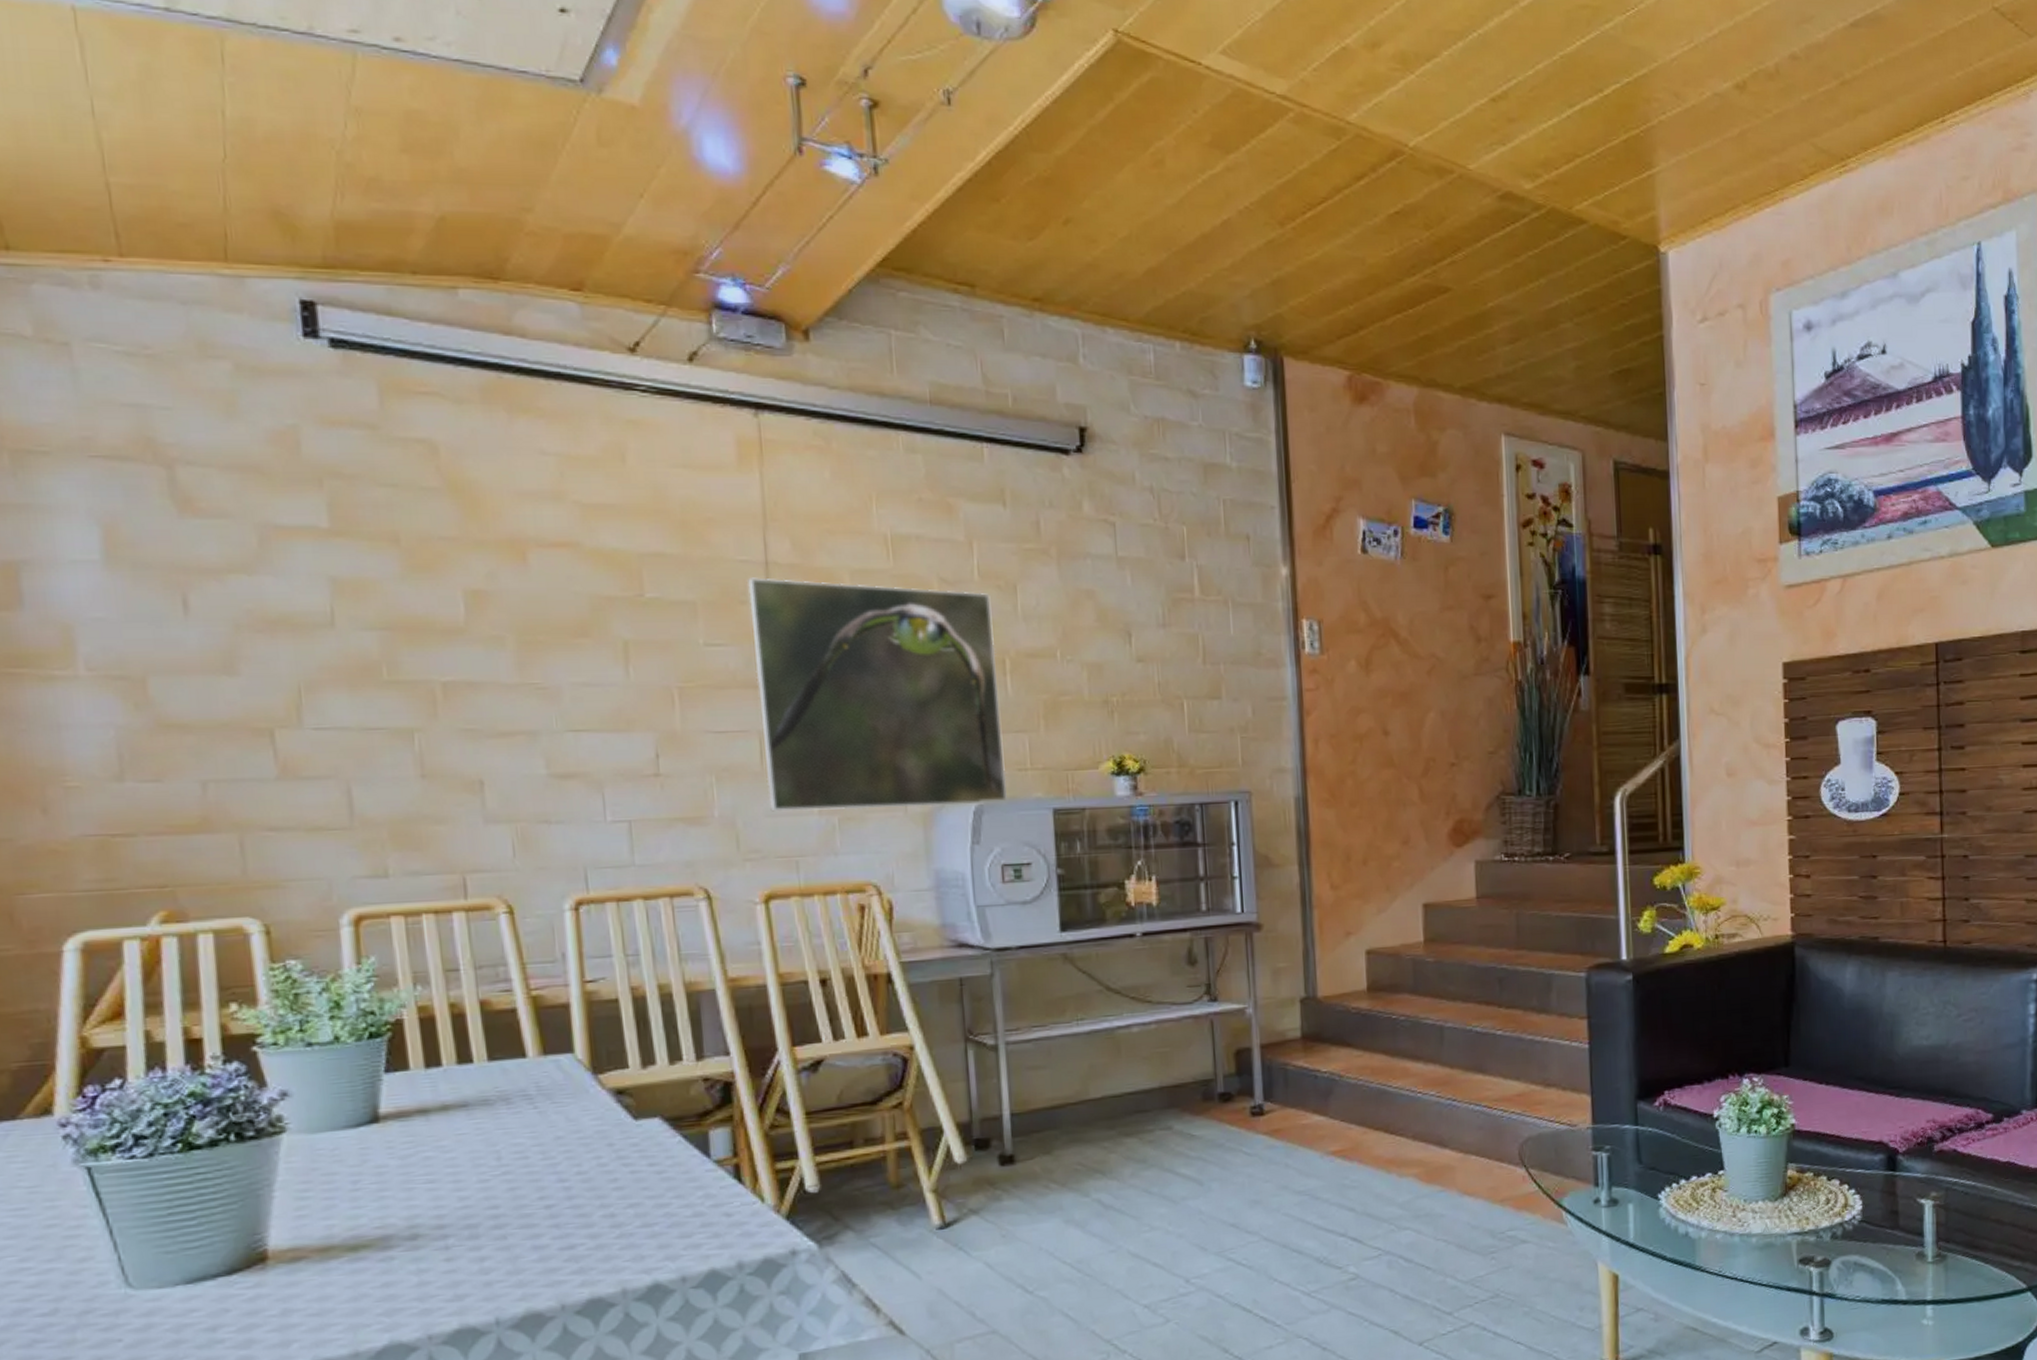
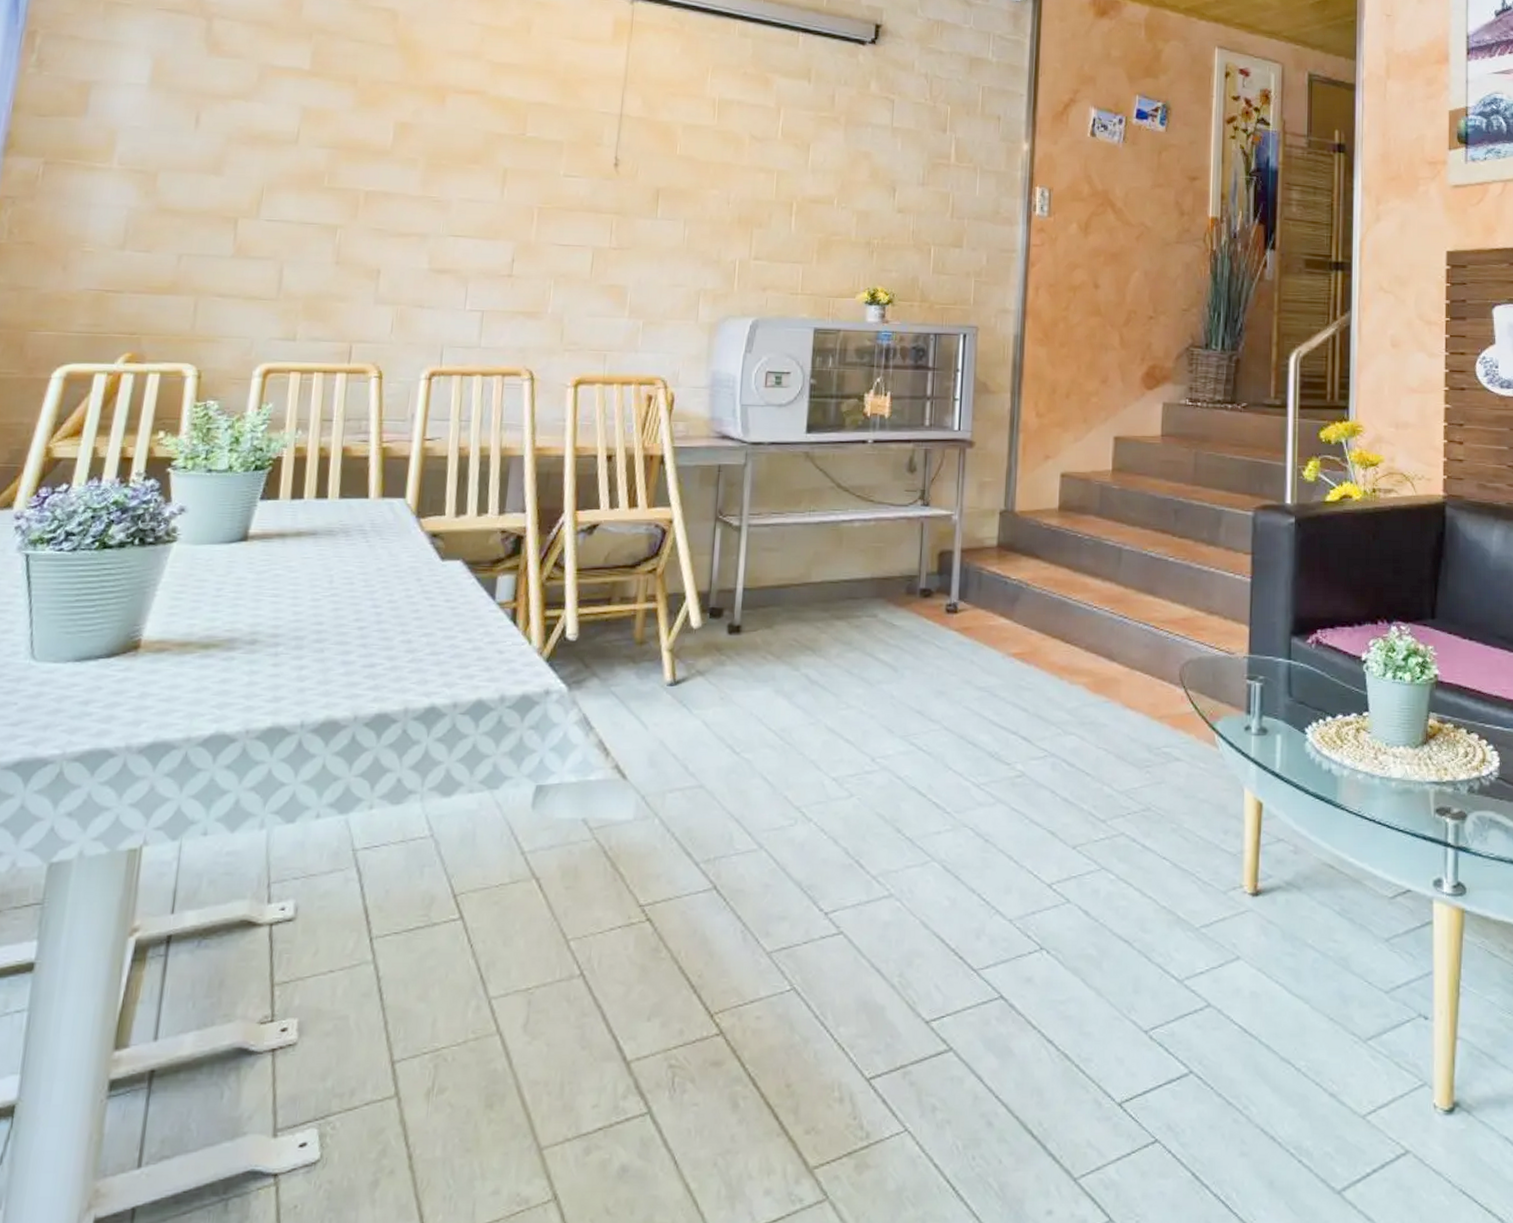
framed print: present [748,577,1007,812] -> none [591,126,788,320]

